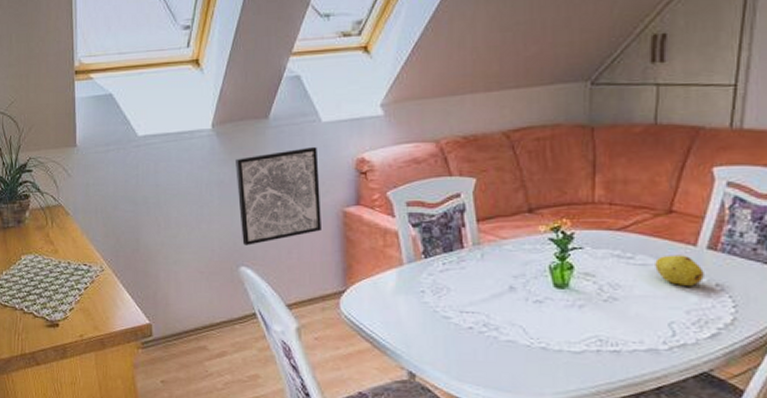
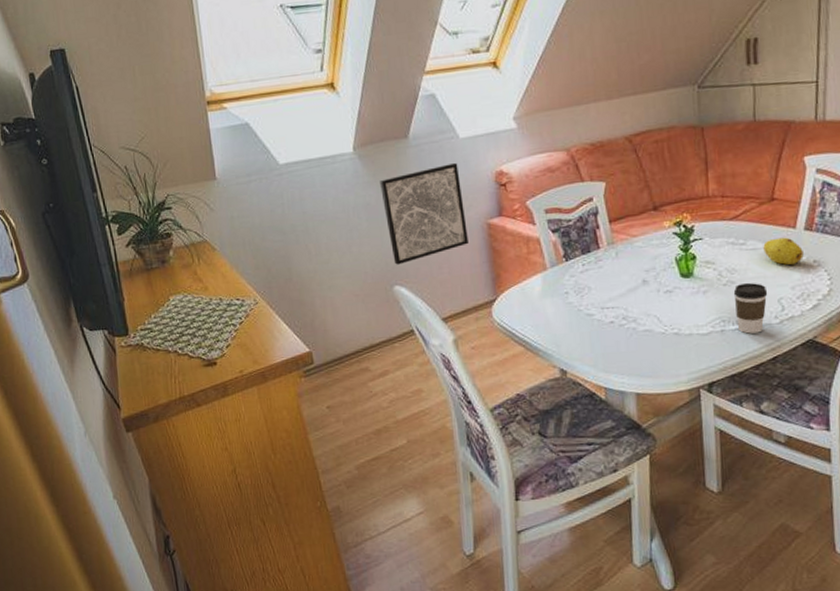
coffee cup: none [615,300,657,358] -> present [733,282,768,334]

